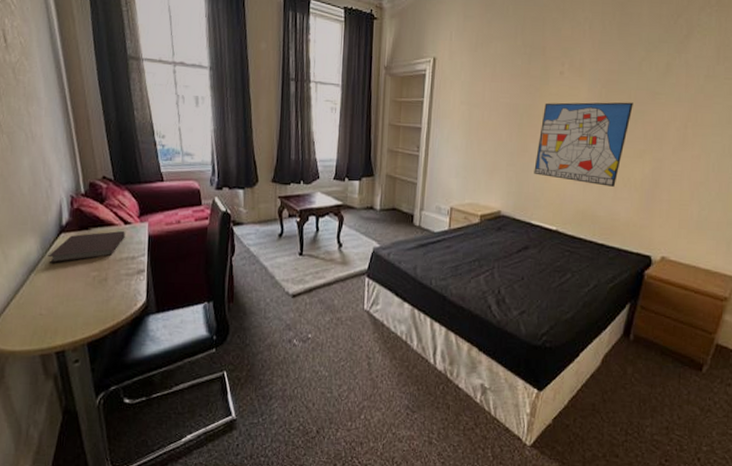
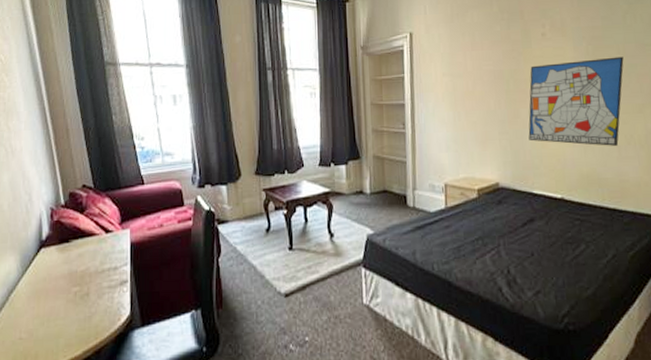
notebook: present [48,231,125,264] -> none [27,241,107,282]

